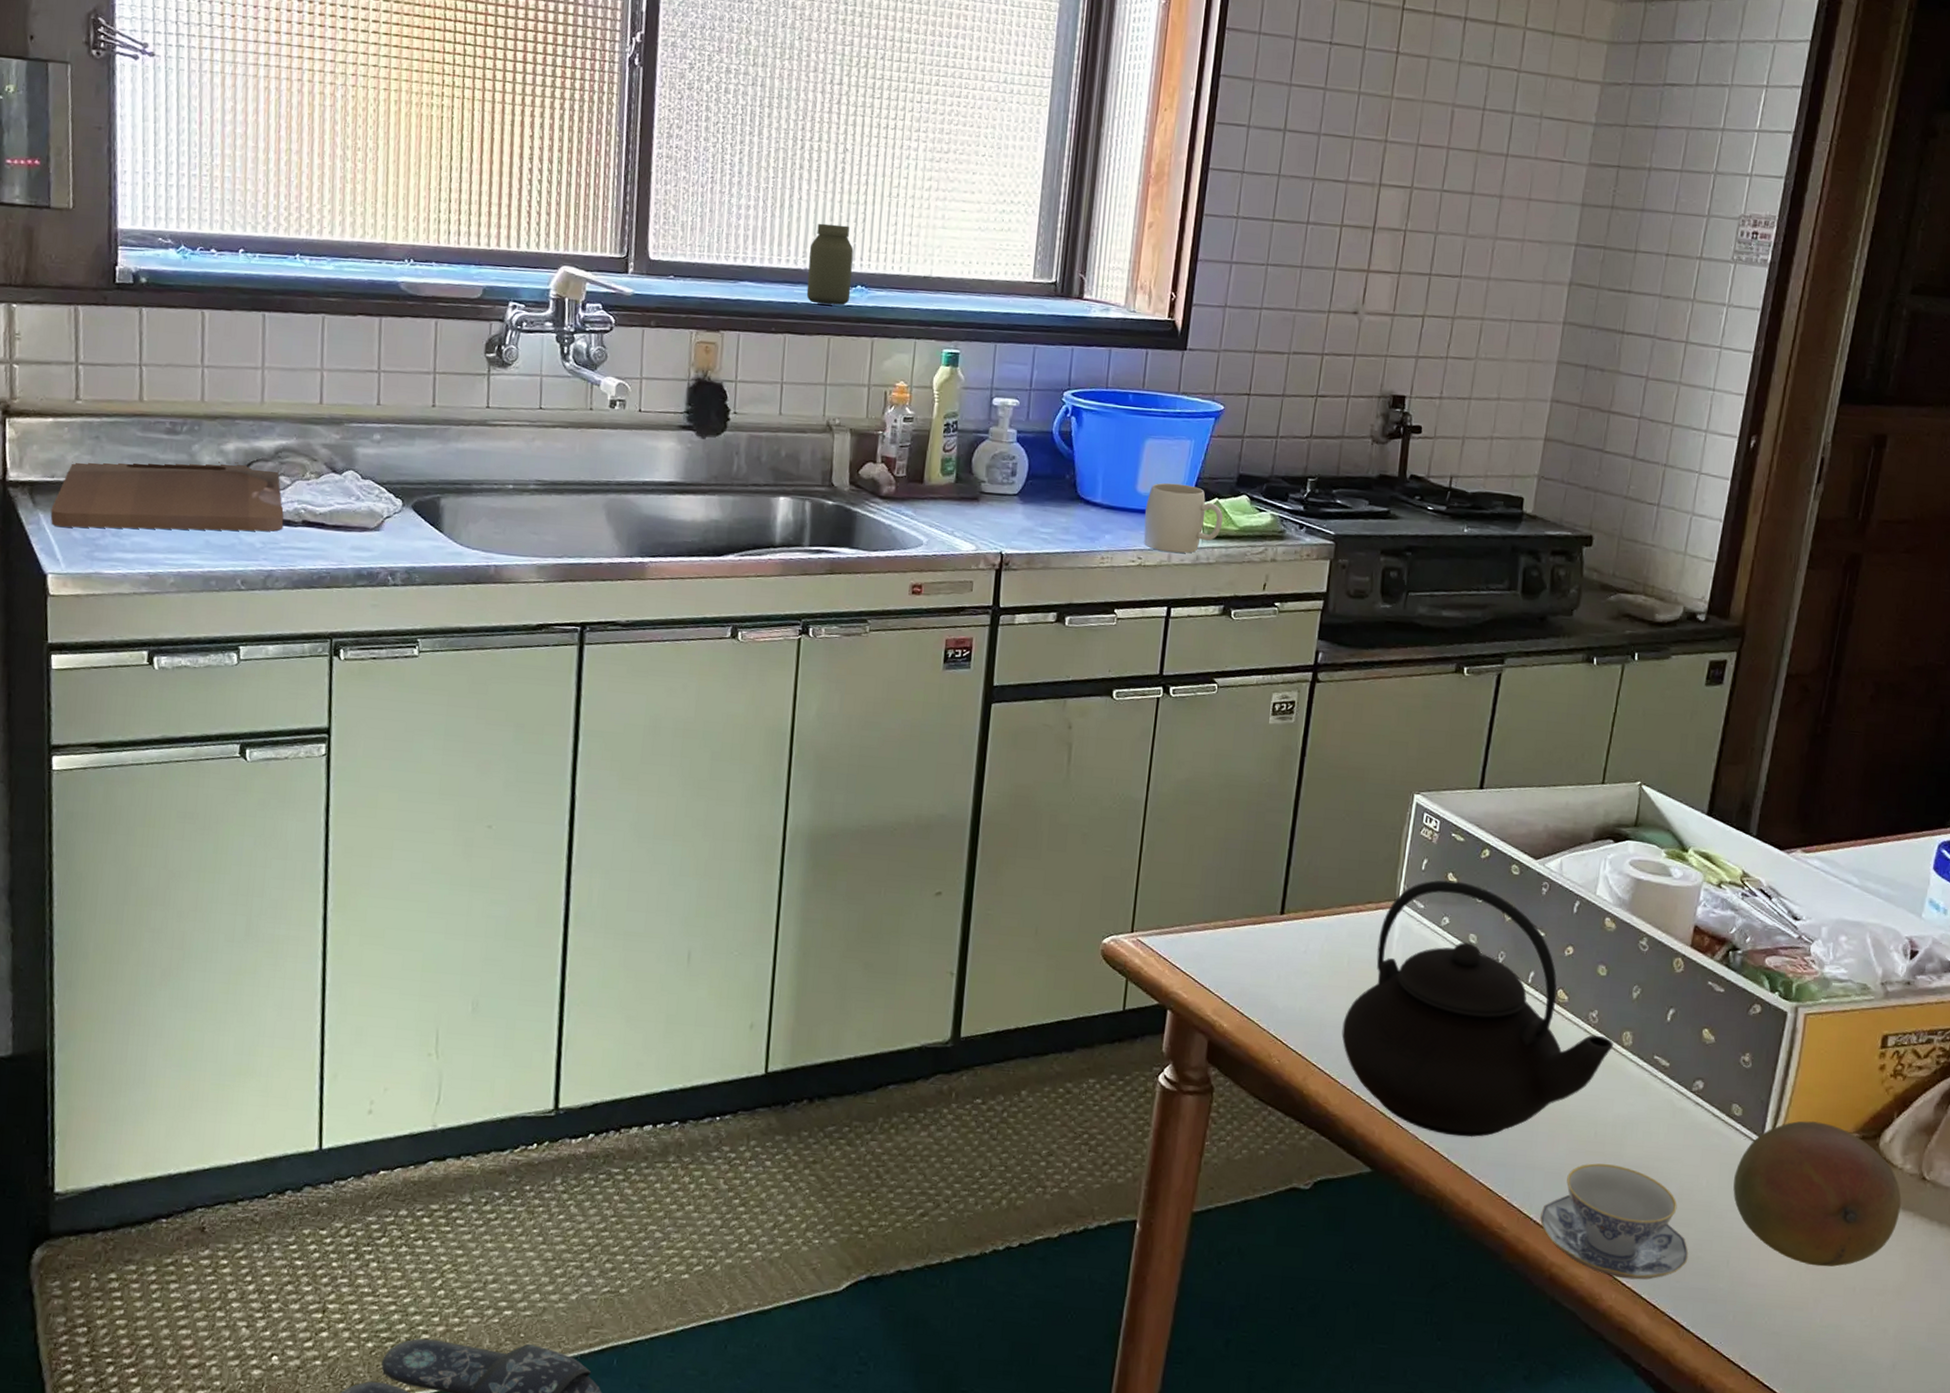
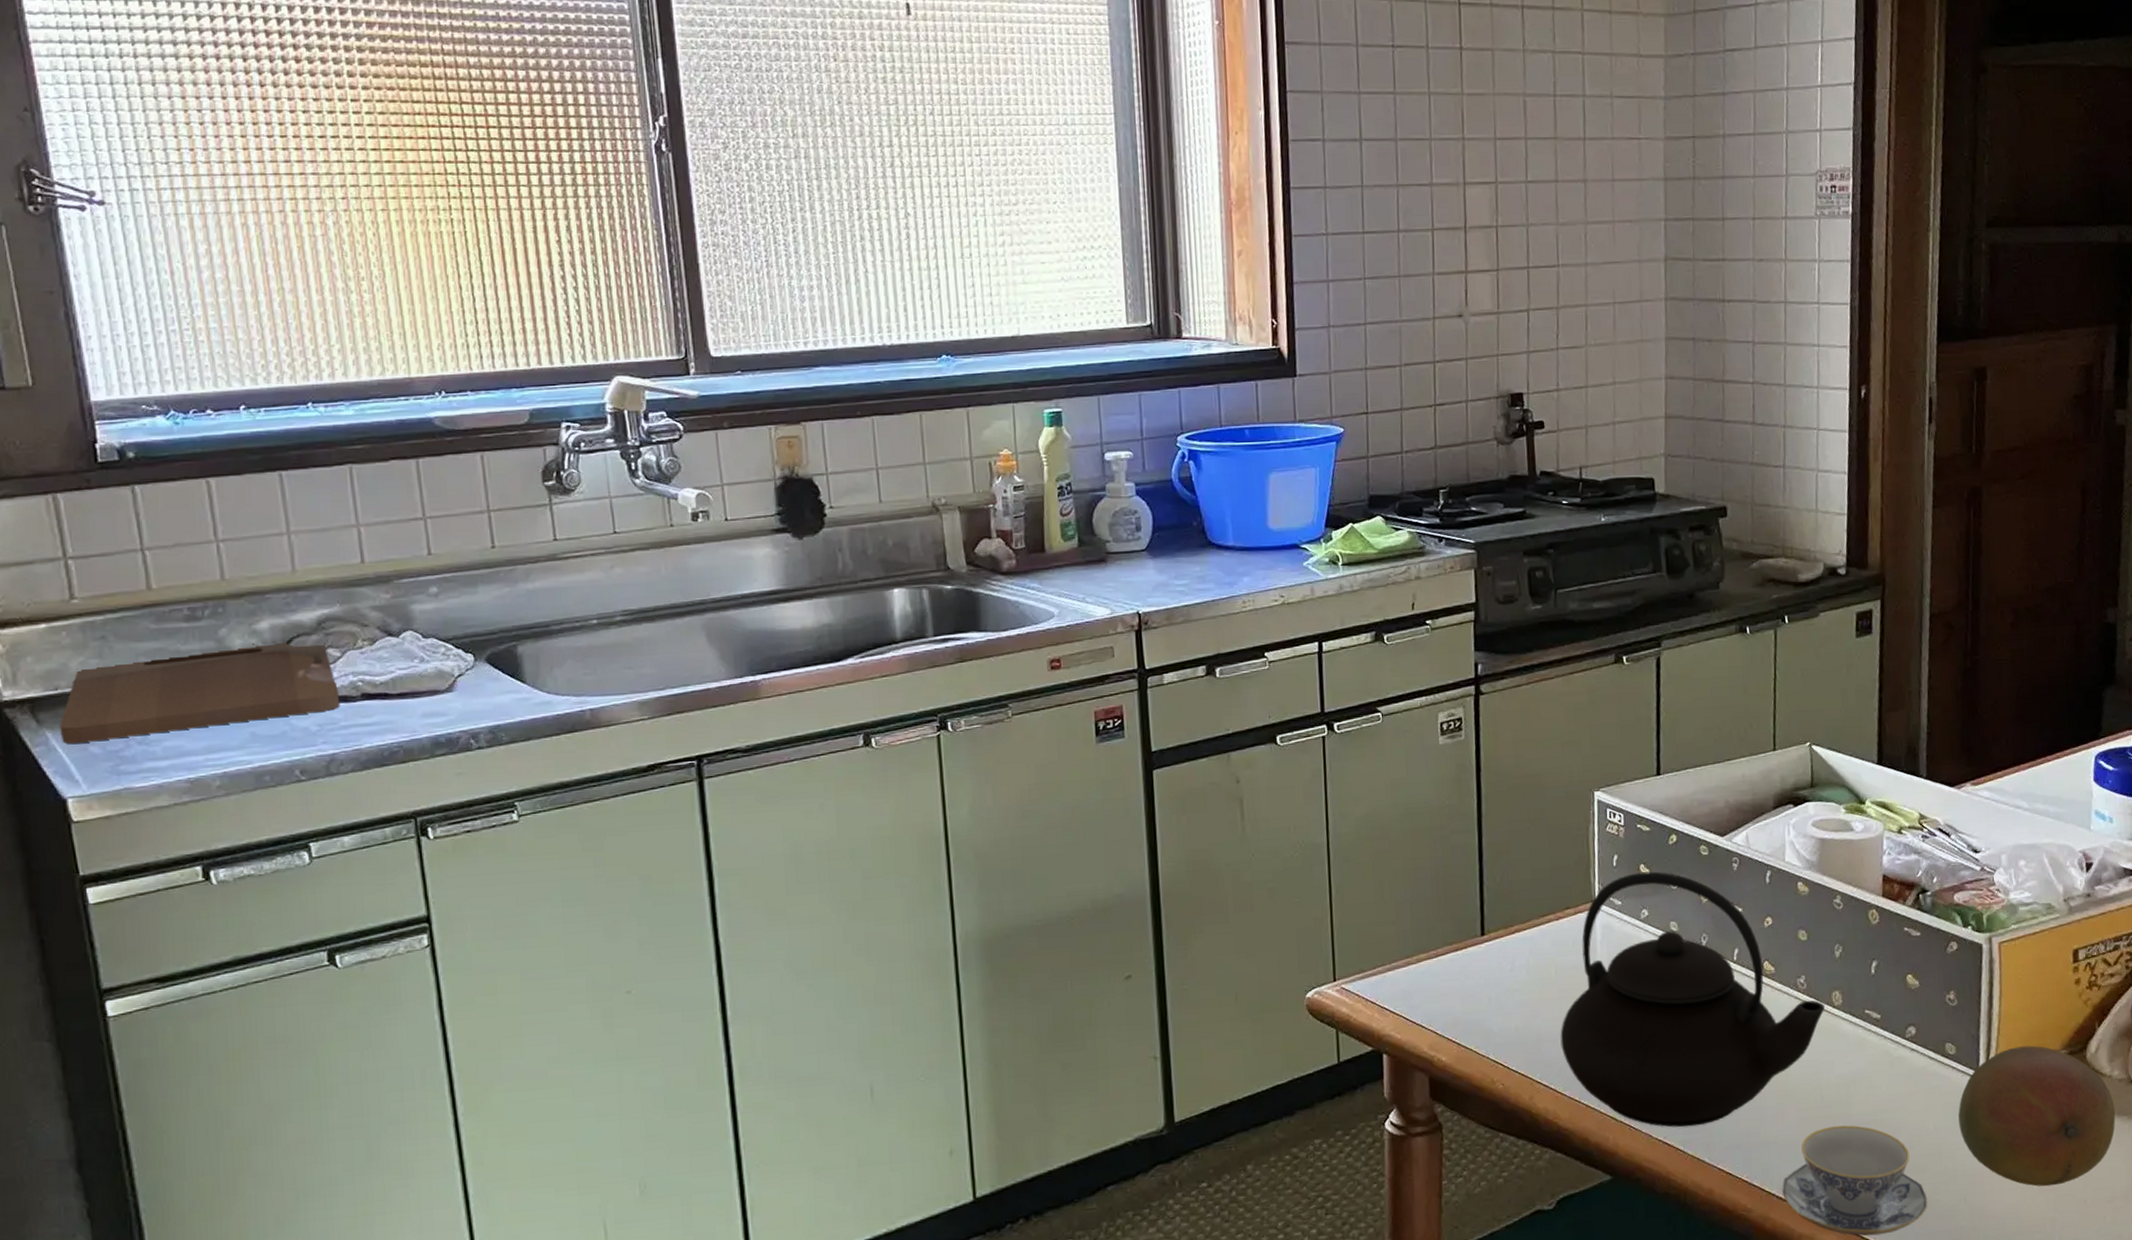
jar: present [806,223,854,306] -> none [884,294,937,380]
mug: present [1143,482,1224,553] -> none [1279,514,1361,586]

